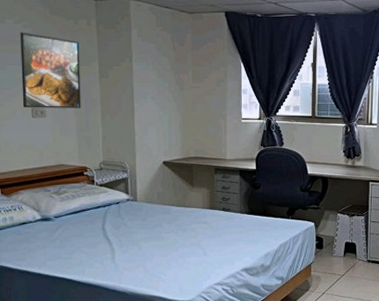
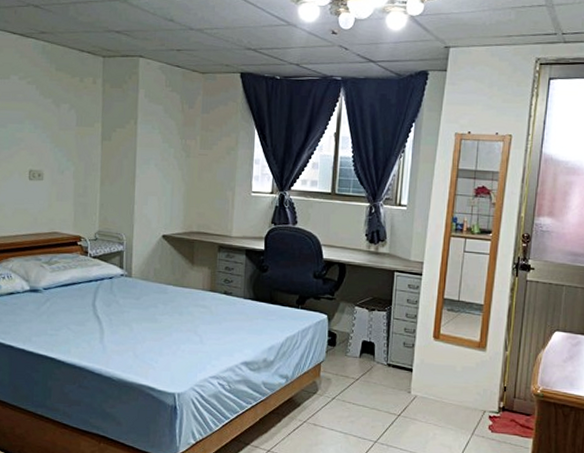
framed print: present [20,32,81,108] -> none [20,88,84,172]

